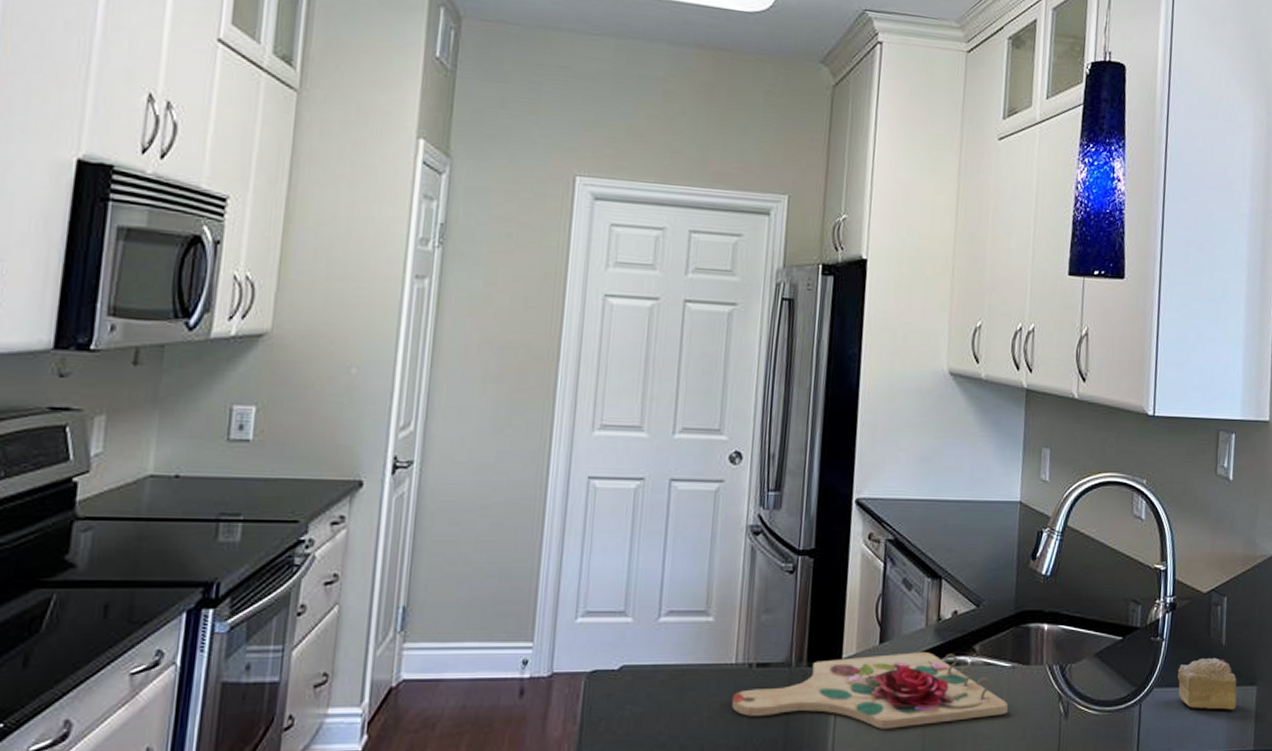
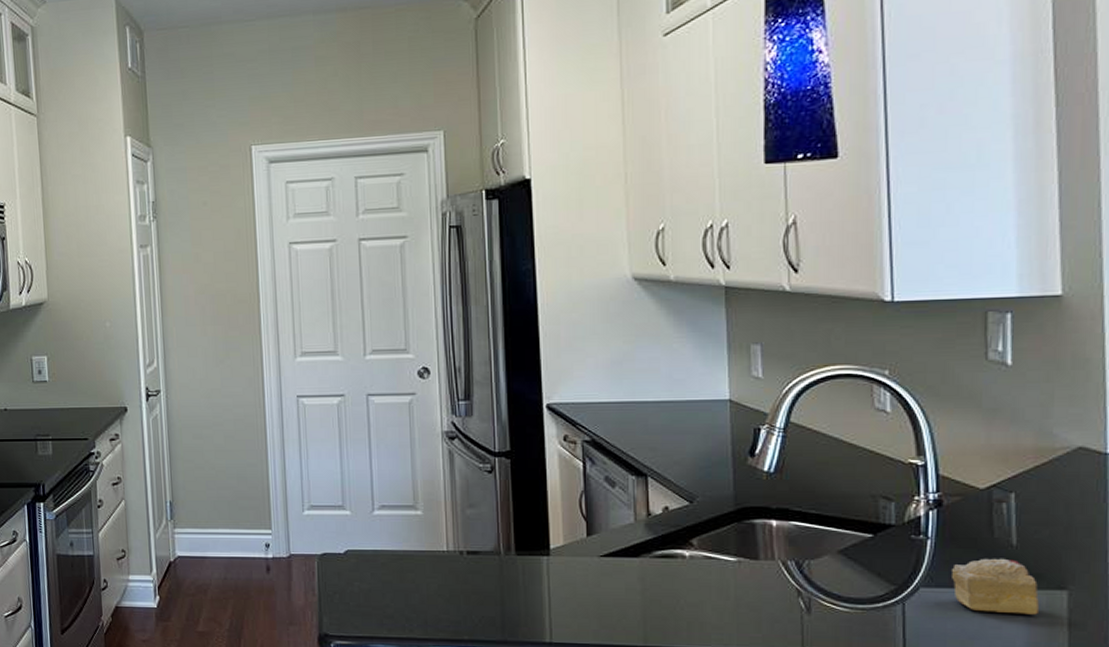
cutting board: present [731,652,1008,729] -> none [447,545,737,614]

